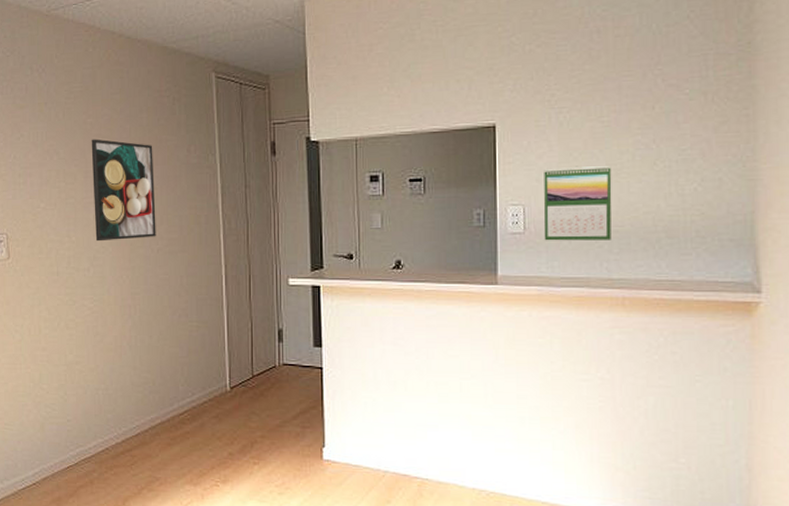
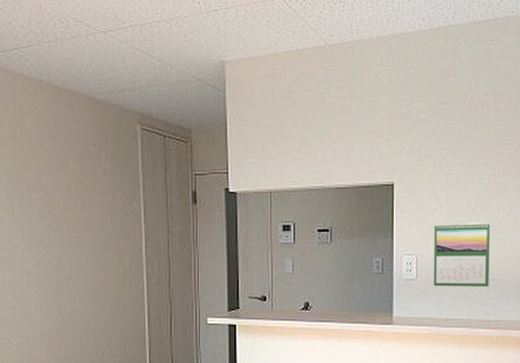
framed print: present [91,139,156,242] -> none [18,183,82,281]

